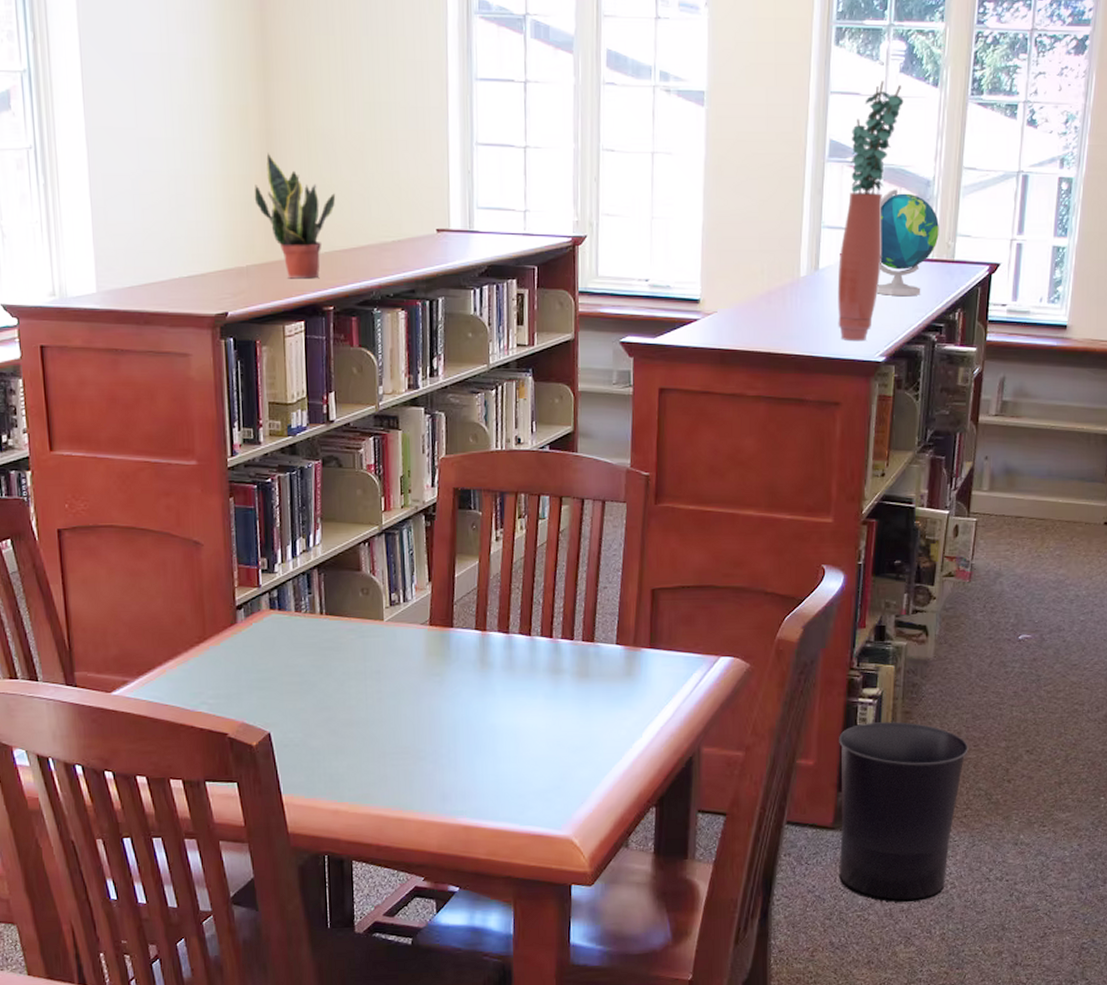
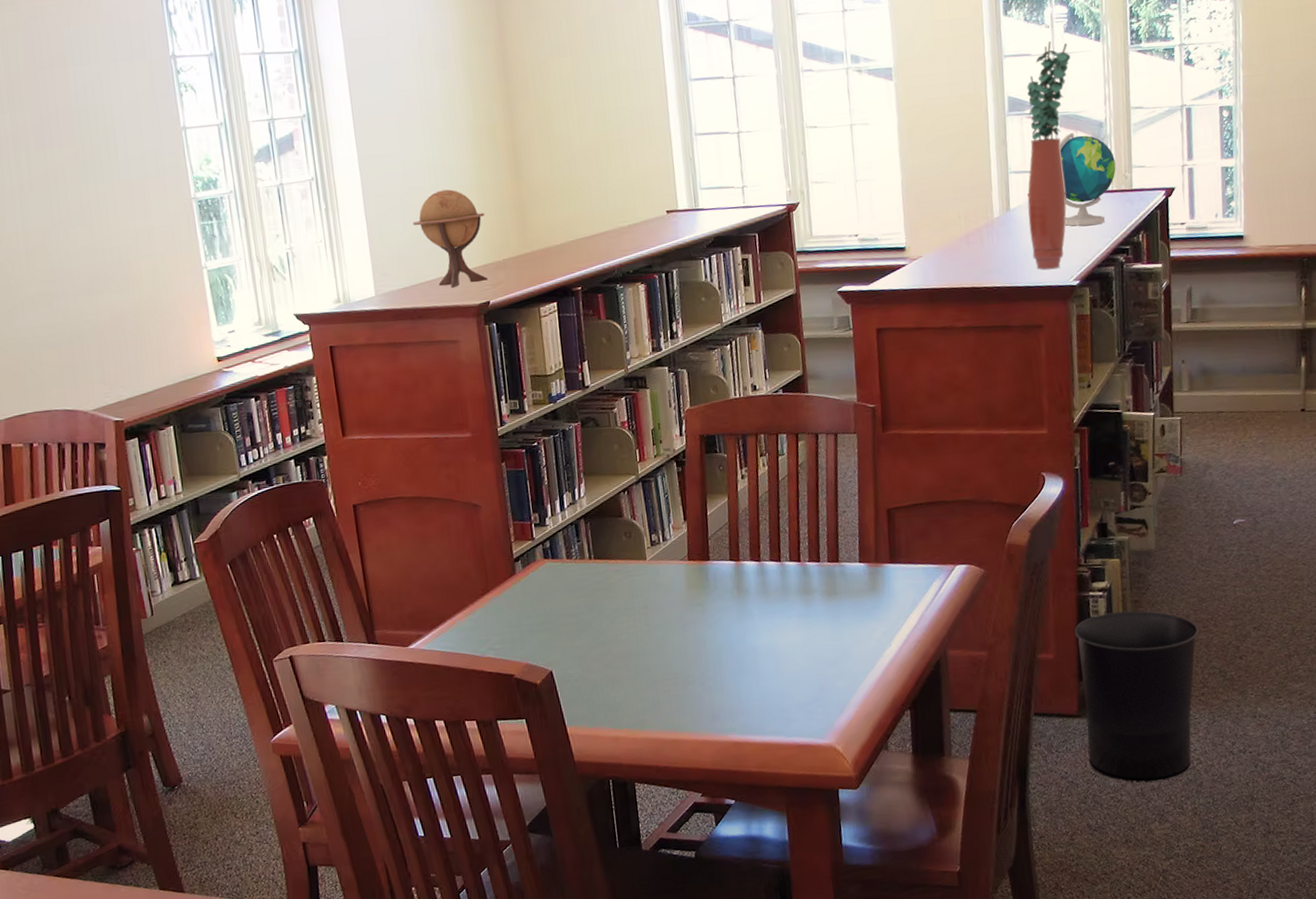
globe: none [144,177,229,292] -> present [412,189,488,288]
potted plant: present [254,153,336,279] -> none [505,162,577,267]

